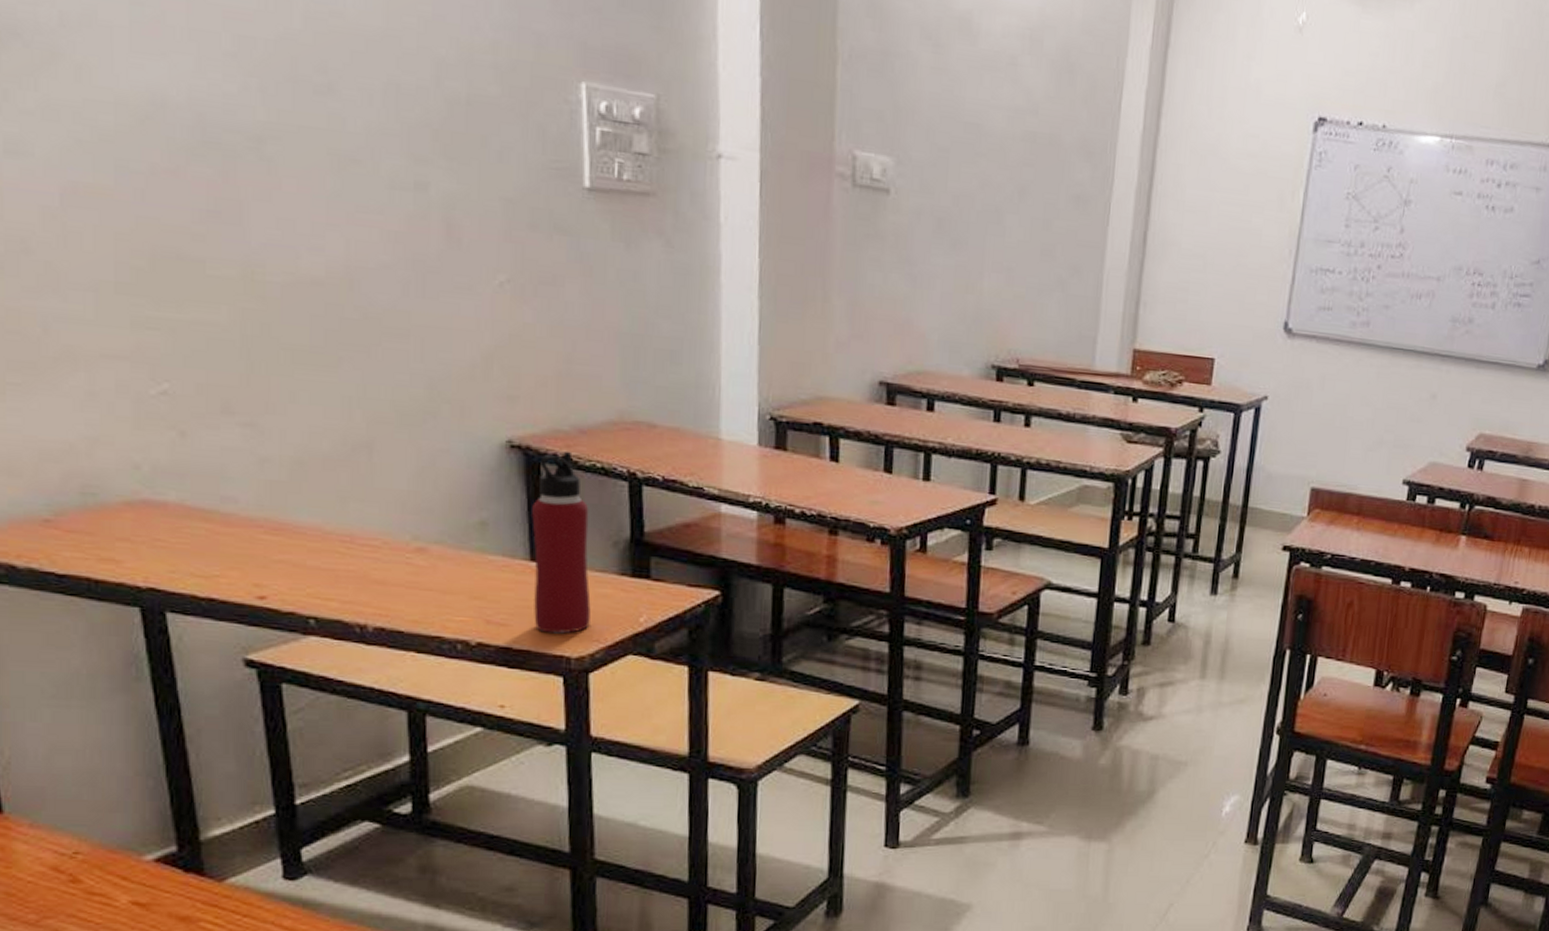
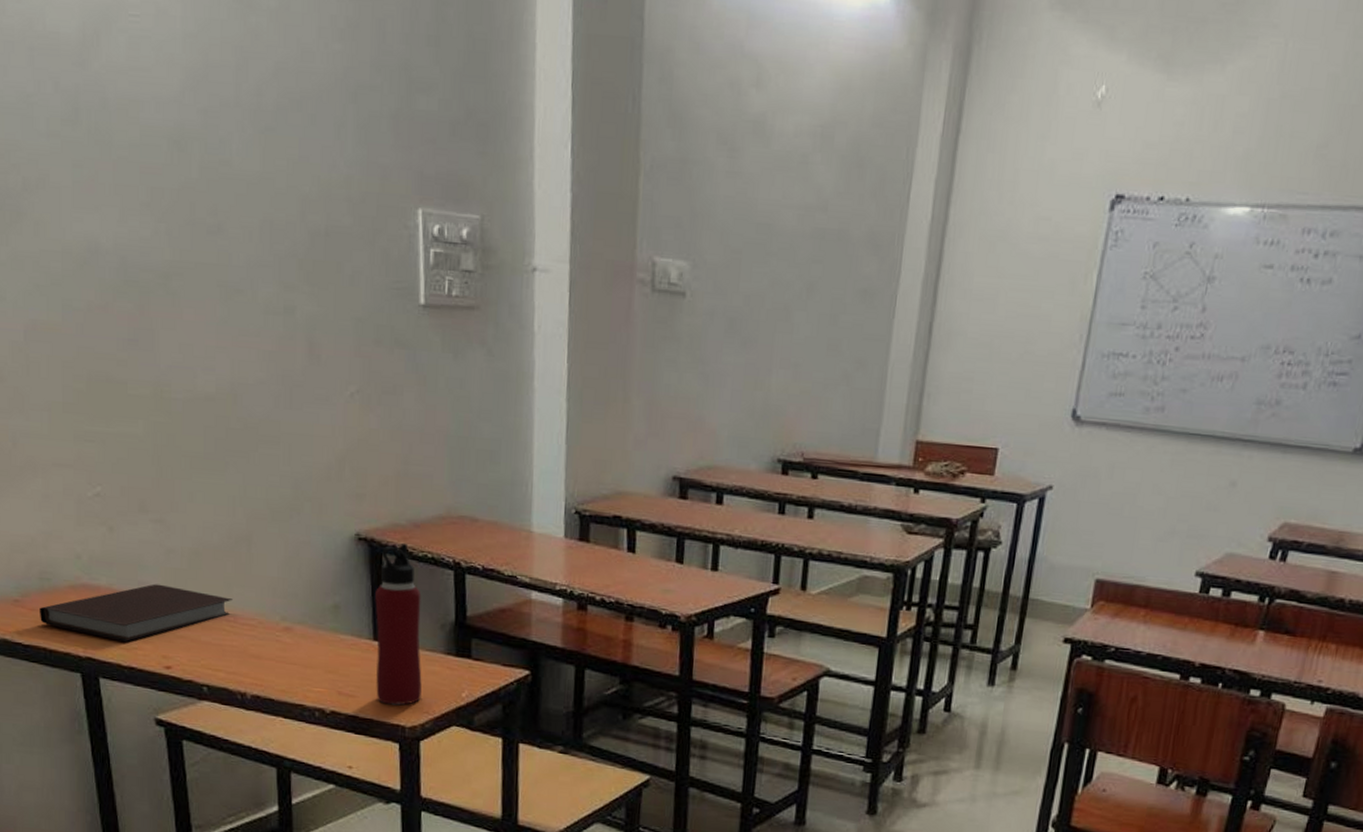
notebook: none [81,498,348,568] -> present [40,584,232,642]

